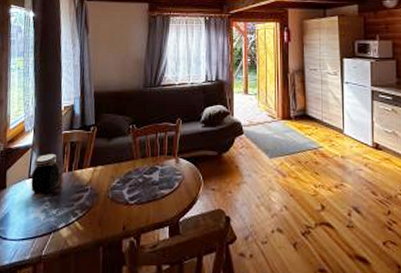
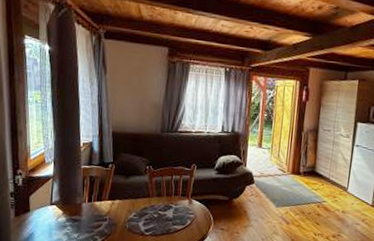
jar: present [31,154,60,195] -> none [53,185,80,220]

